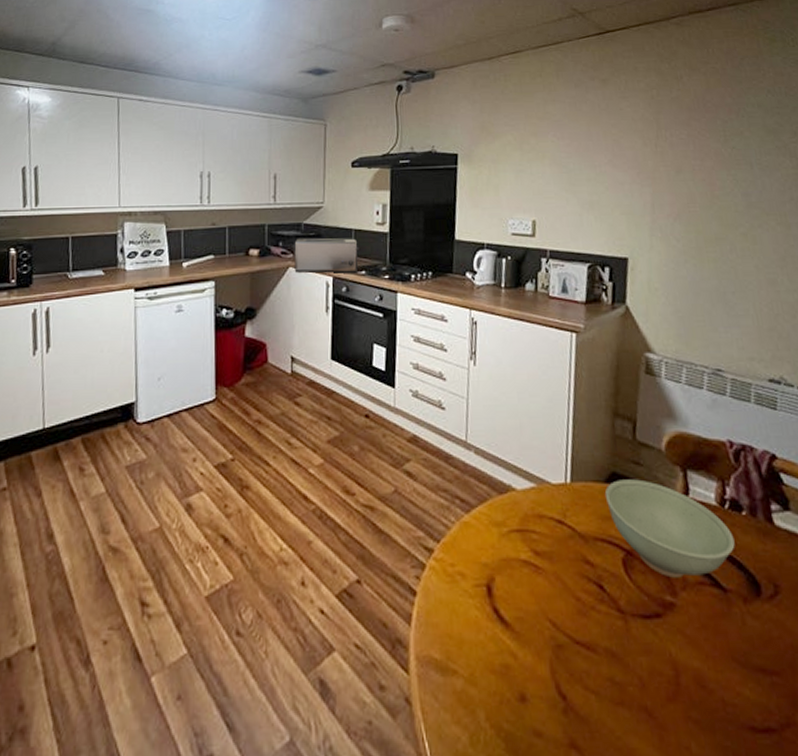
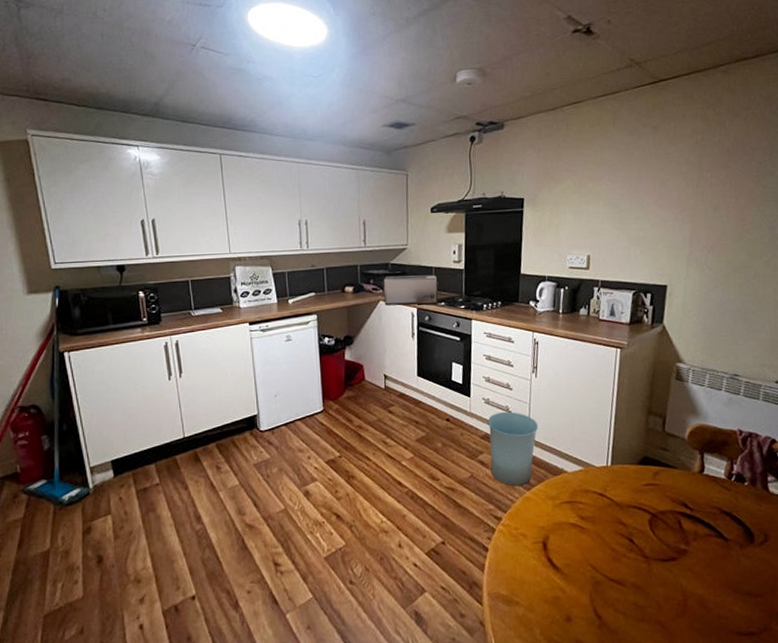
waste bin: none [416,407,479,507] -> present [487,411,538,486]
bowl: present [605,479,735,578] -> none [638,461,737,532]

